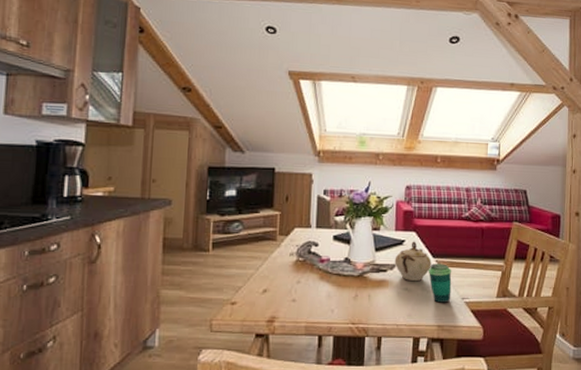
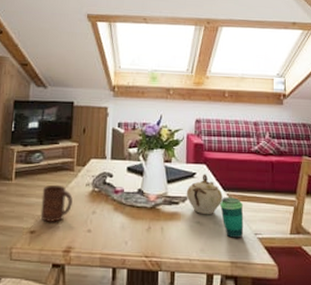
cup: none [241,255,276,293] -> present [40,184,73,222]

